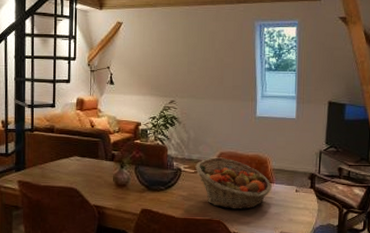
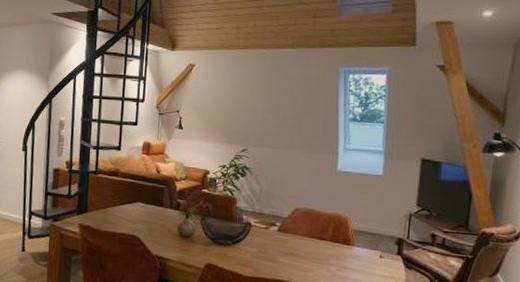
fruit basket: present [195,157,272,210] -> none [267,212,353,273]

